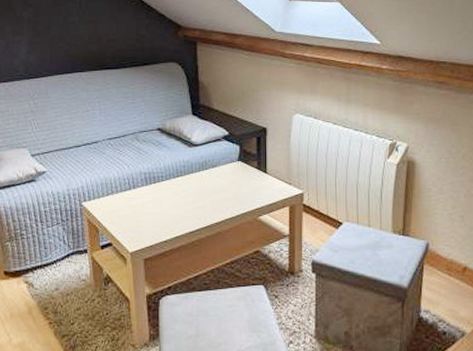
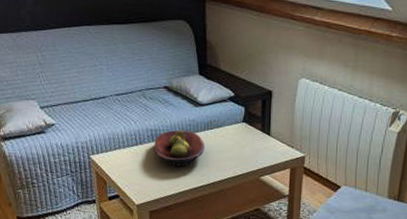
fruit bowl: none [148,171,201,210] -> present [154,129,205,167]

